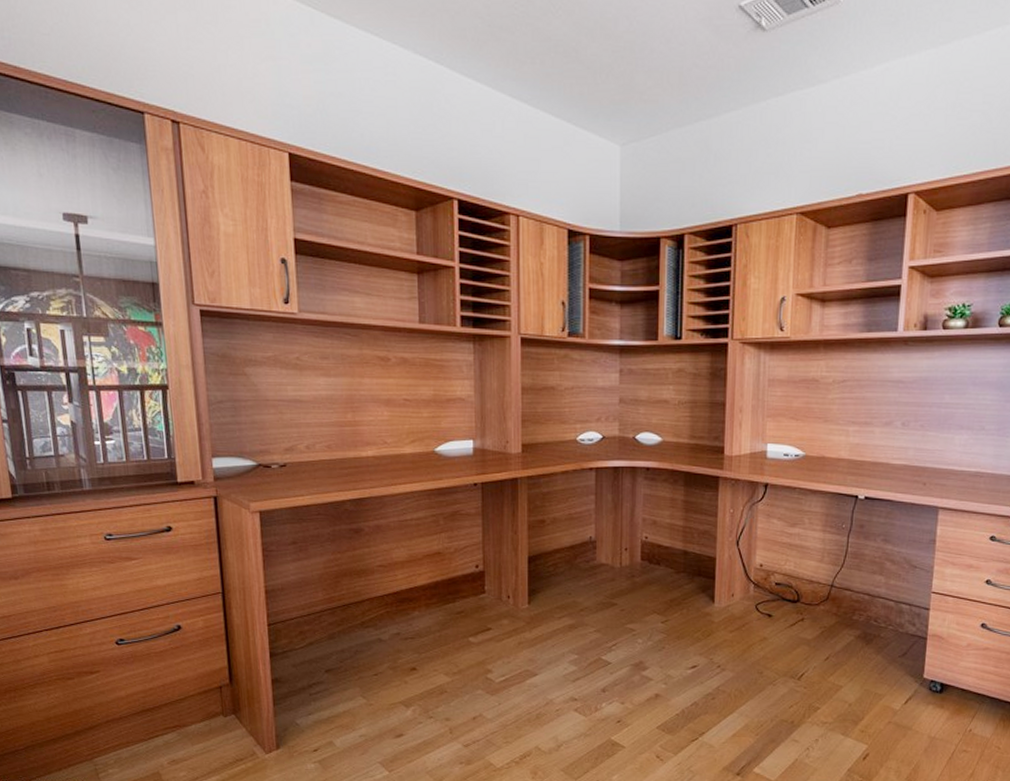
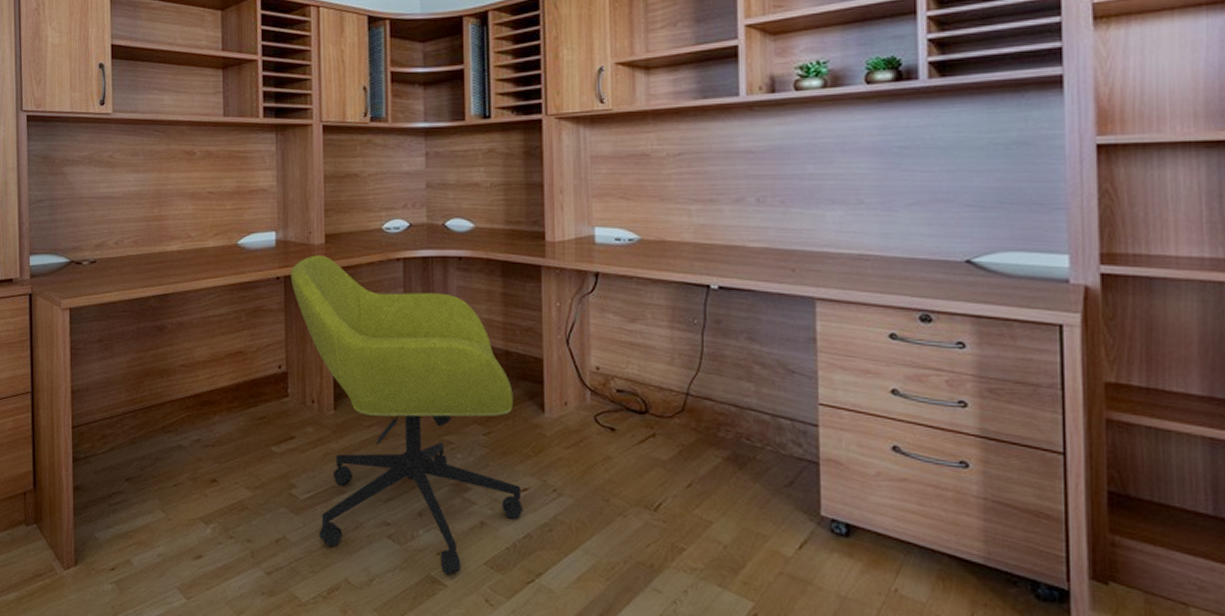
office chair: none [487,463,692,738] -> present [290,255,524,575]

